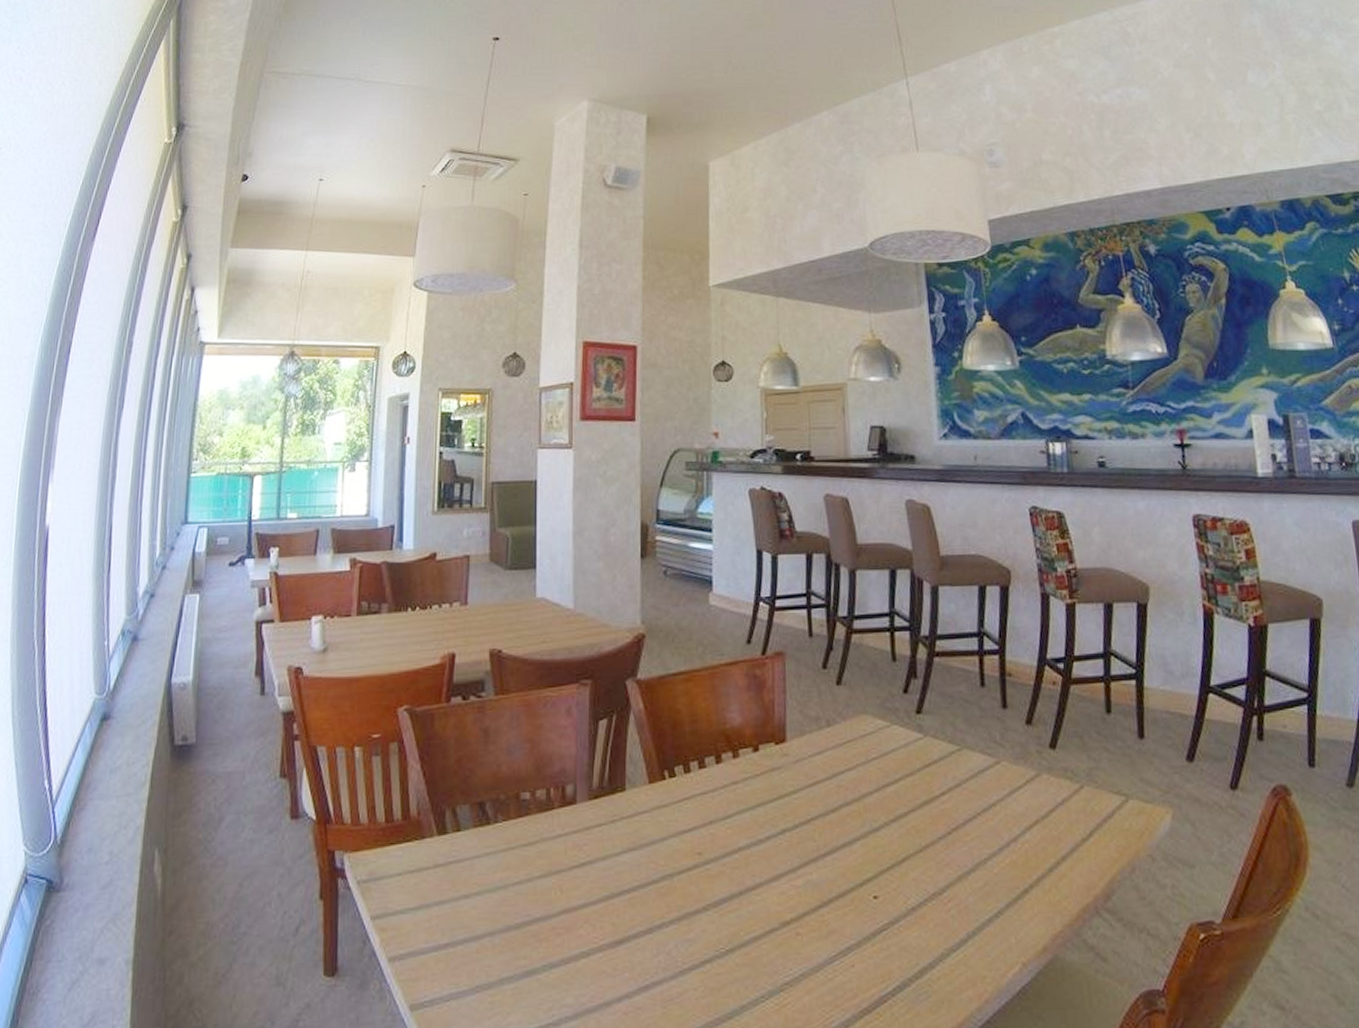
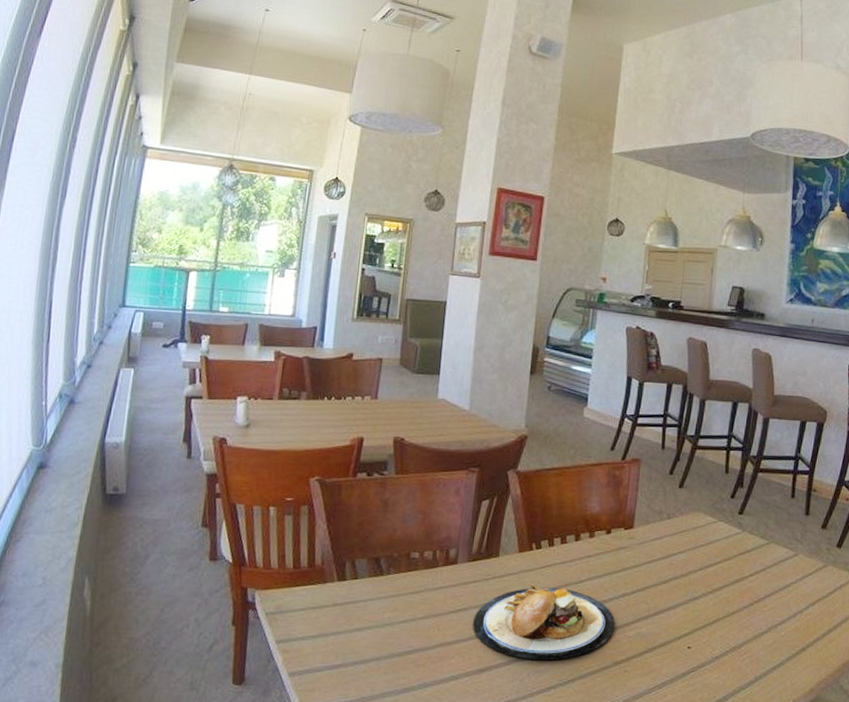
plate: none [602,824,778,925] -> present [473,584,615,660]

